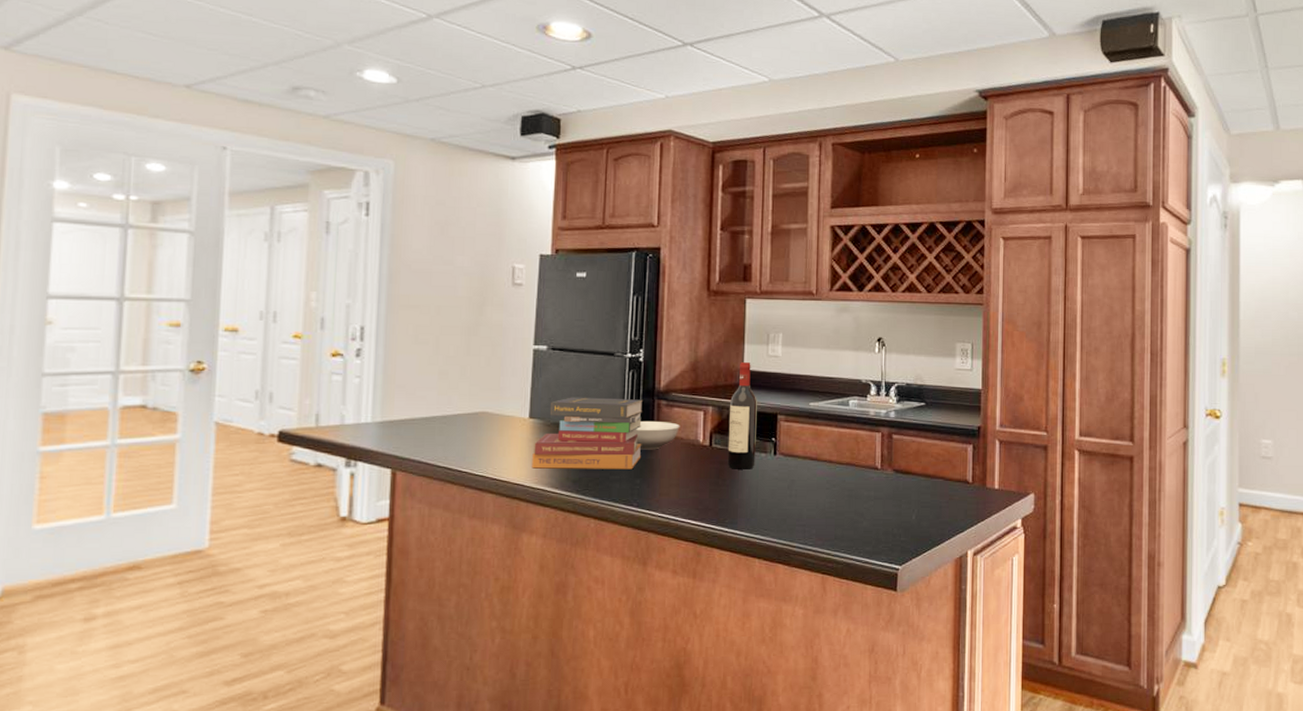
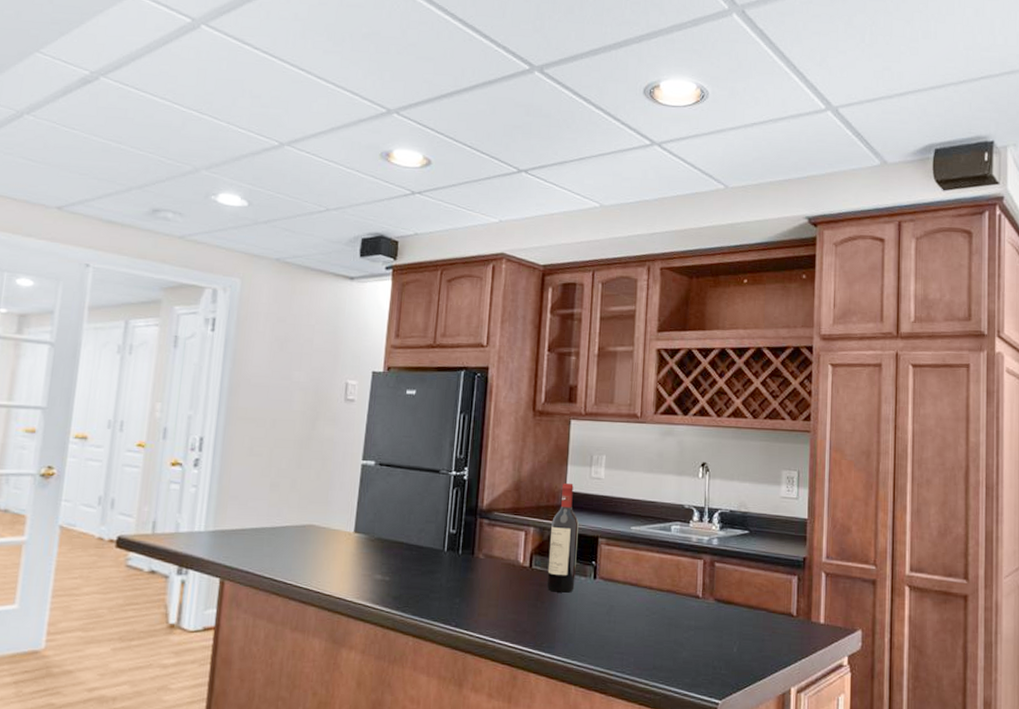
books: present [532,397,642,470] -> none [354,513,465,588]
bowl: present [635,420,680,450] -> none [456,539,501,569]

